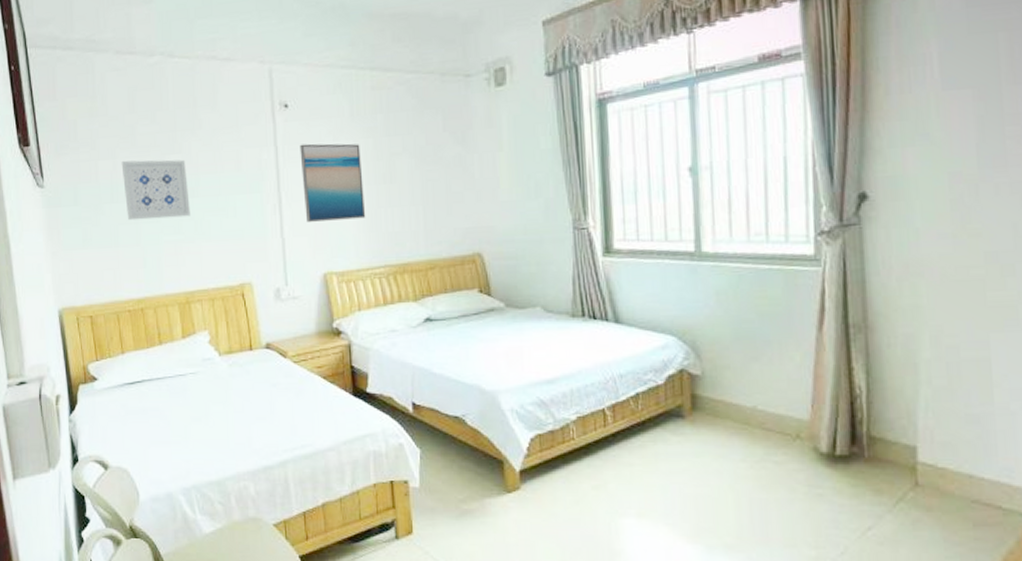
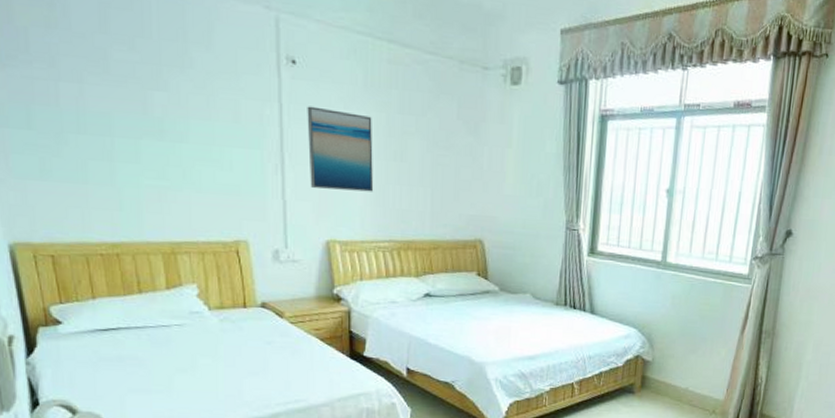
wall art: present [121,159,190,221] -> none [90,88,177,163]

